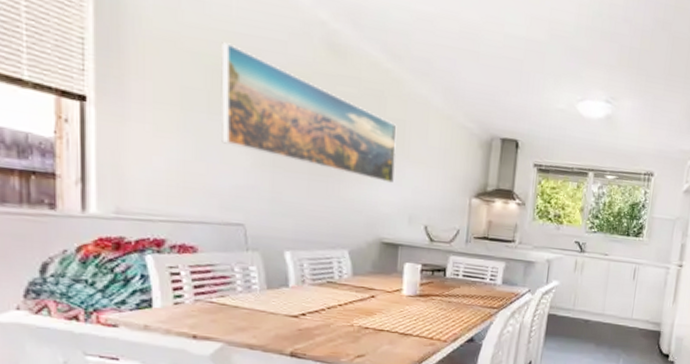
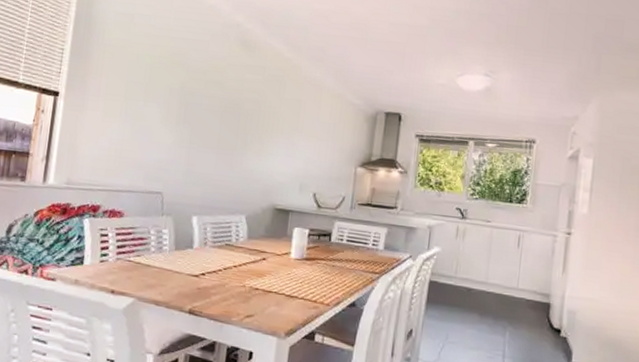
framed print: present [220,42,397,184] -> none [152,45,294,156]

